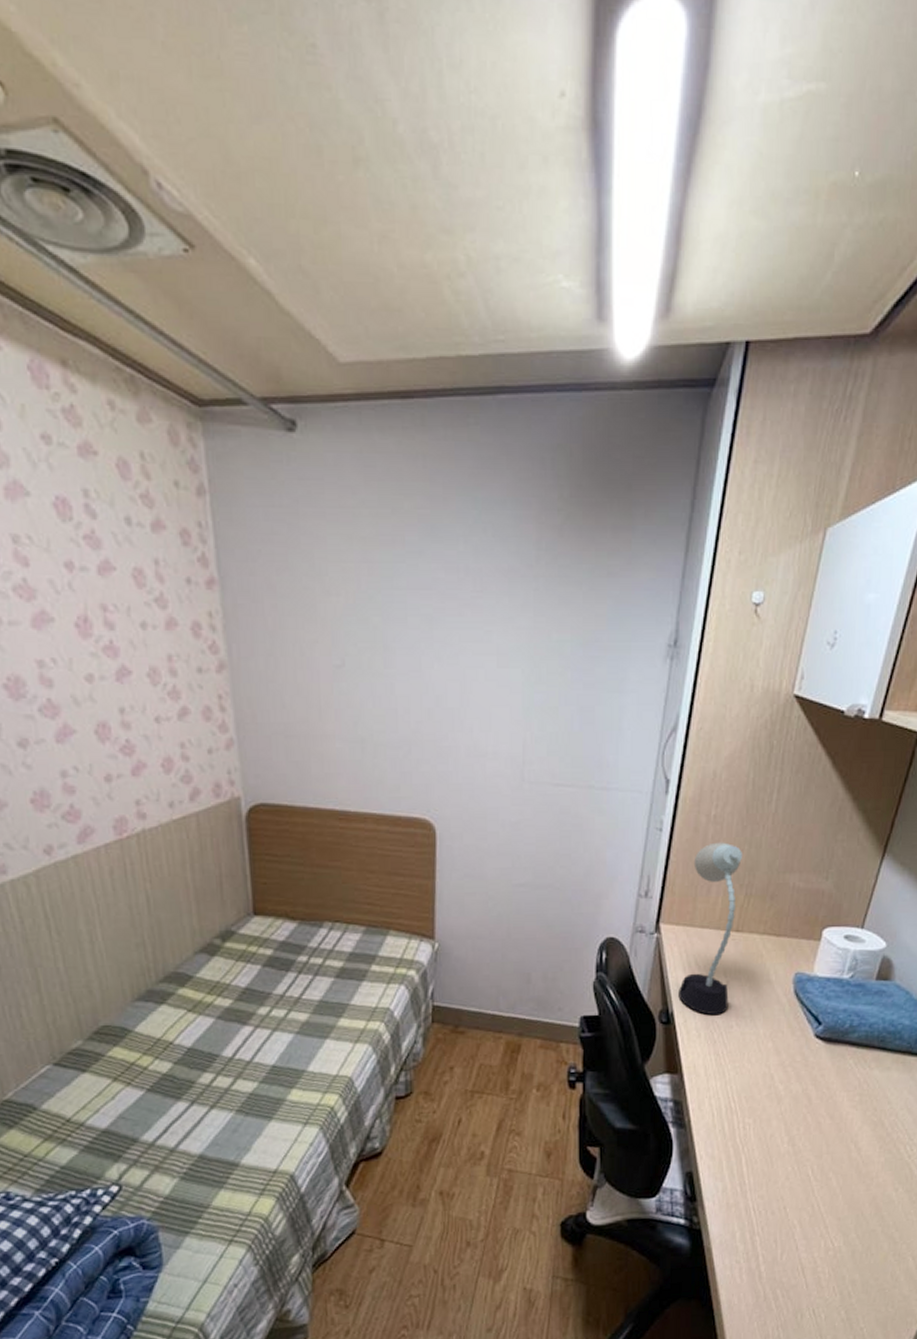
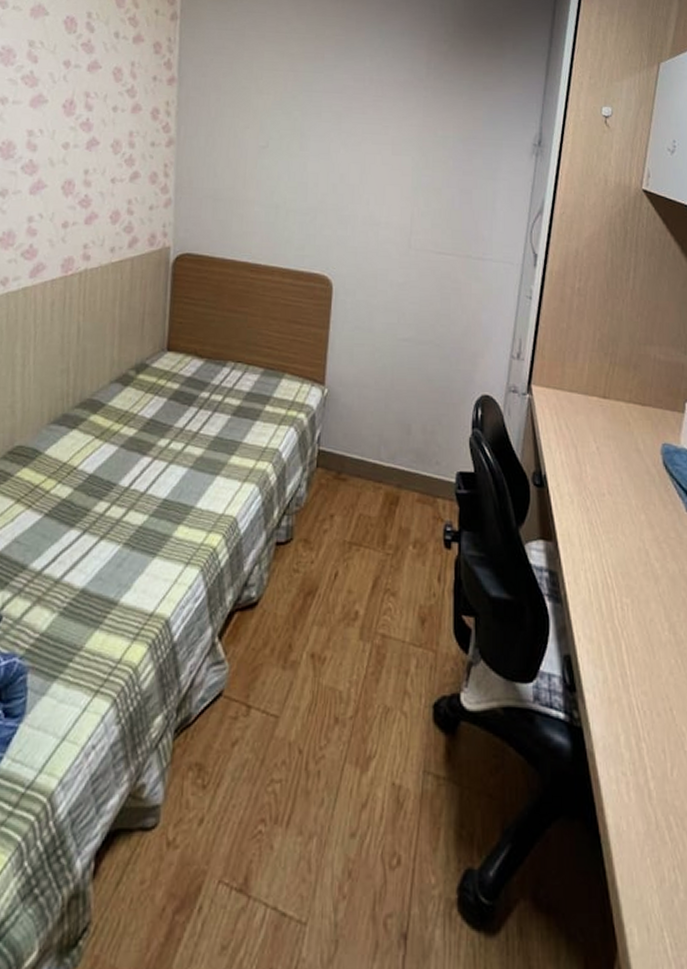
desk lamp: present [679,842,742,1016] -> none [551,312,605,482]

